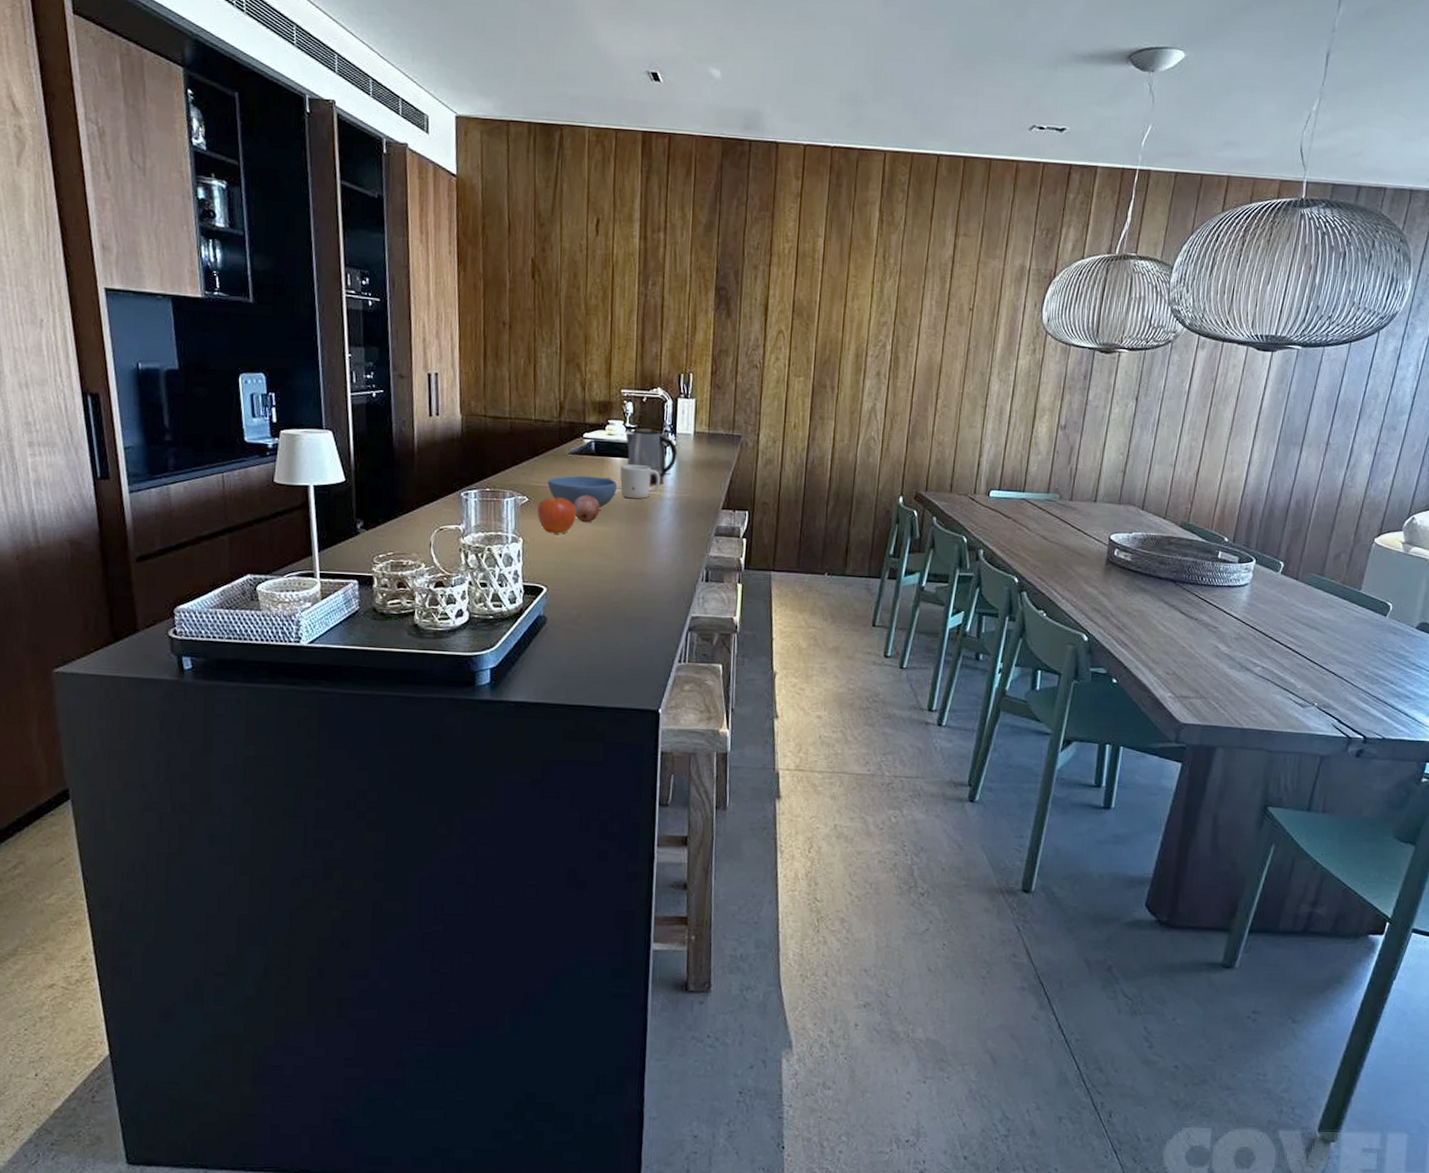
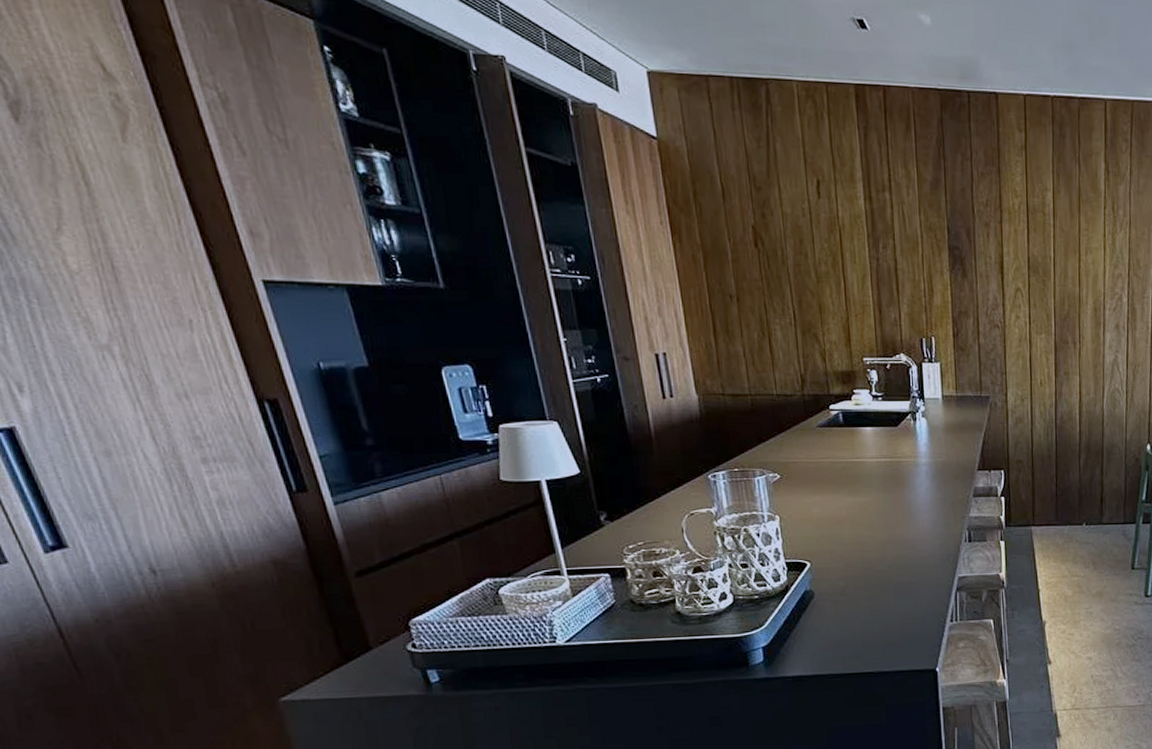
fruit: present [537,497,577,534] -> none [790,471,832,509]
bowl: present [547,475,618,507] -> none [798,448,871,479]
fruit: present [573,495,600,523] -> none [827,467,855,495]
mug: present [620,464,661,499] -> none [871,433,914,467]
kettle: present [625,428,678,485] -> none [873,396,928,452]

